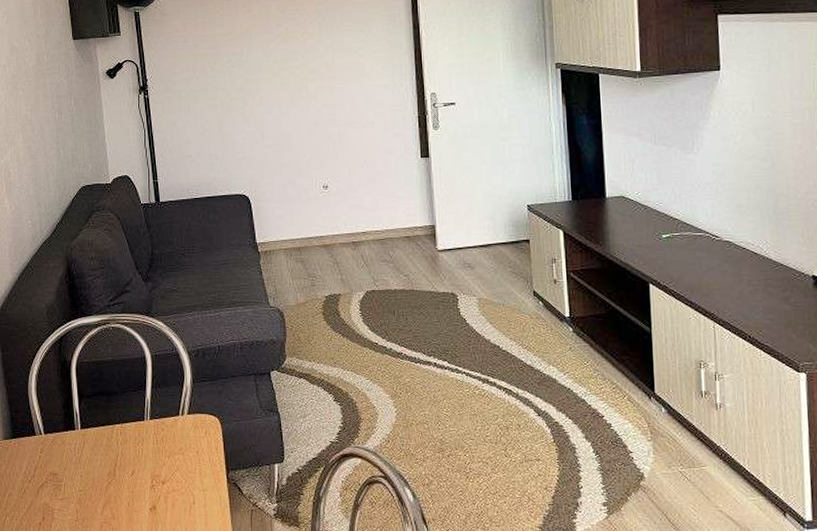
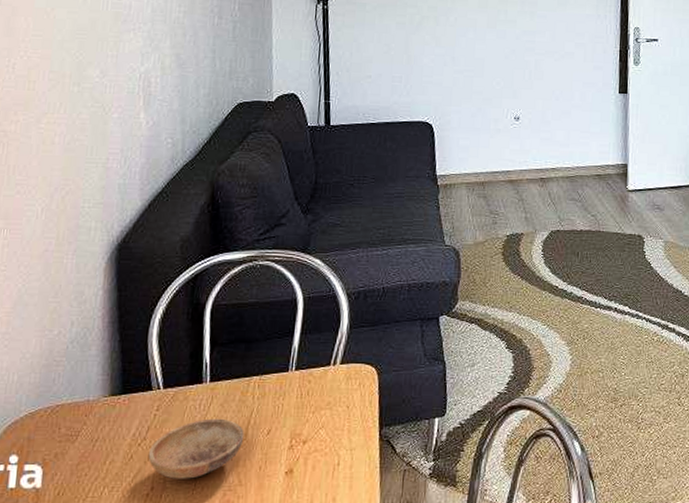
bowl: none [37,460,113,512] -> present [148,418,244,479]

